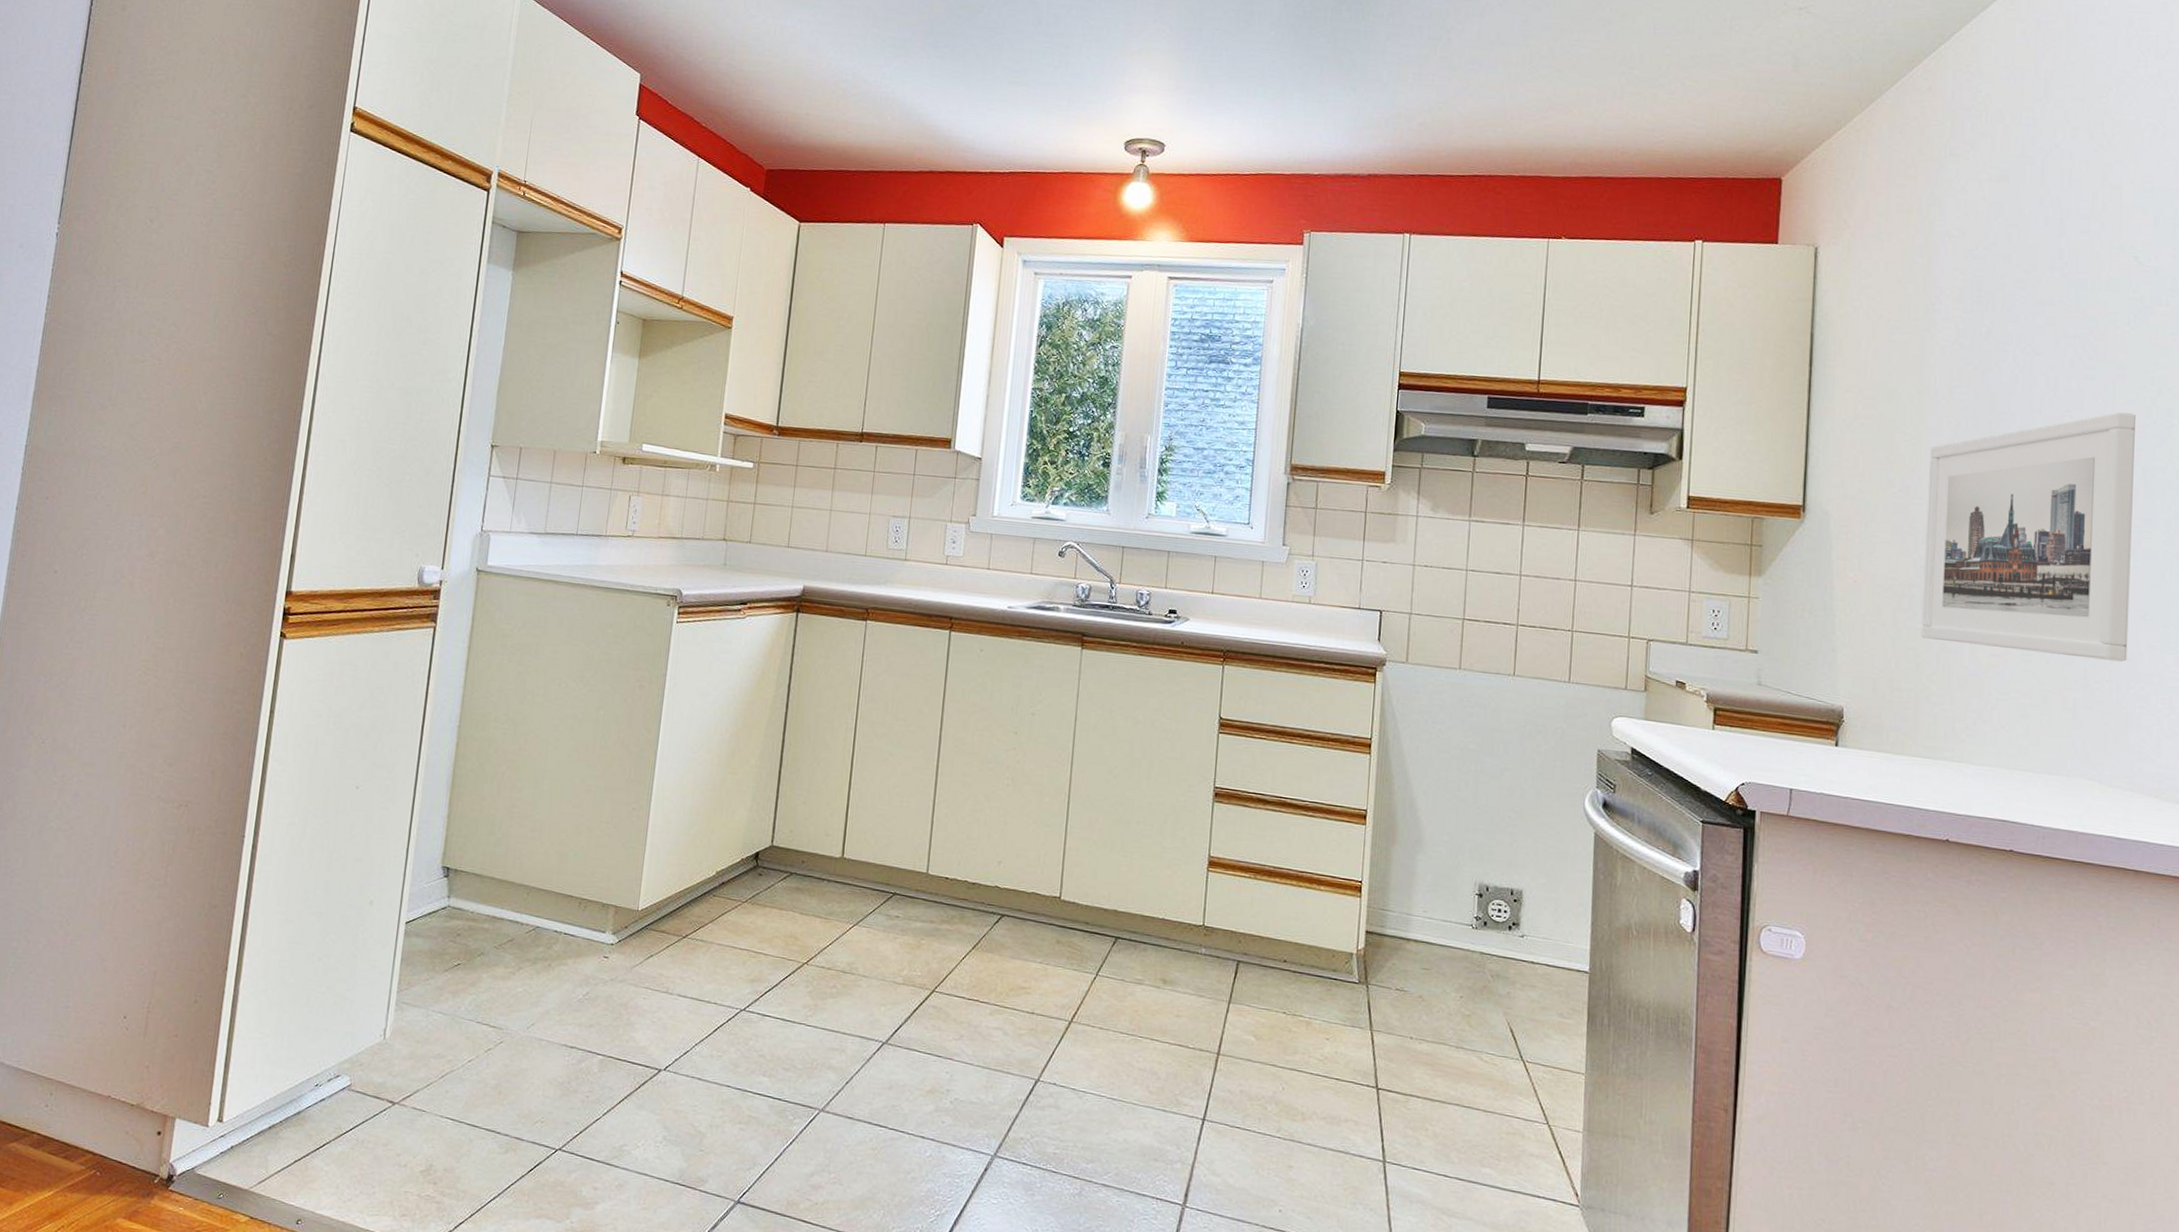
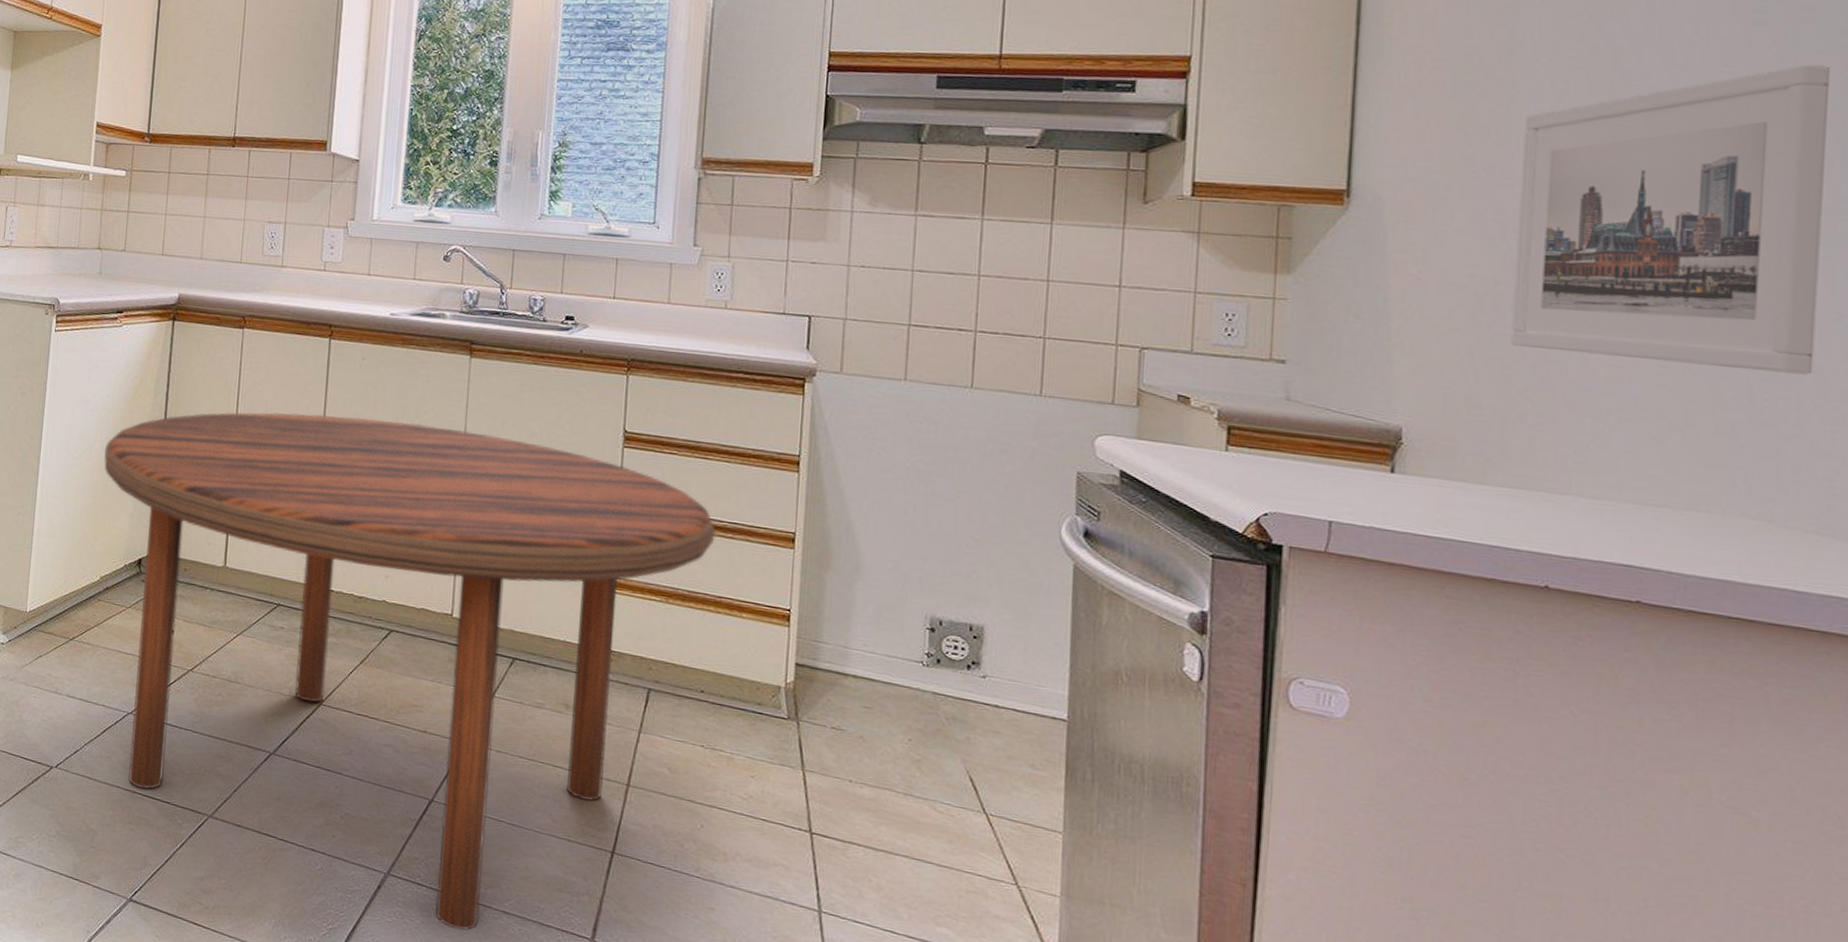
dining table: none [722,703,1299,1207] -> present [103,412,716,931]

